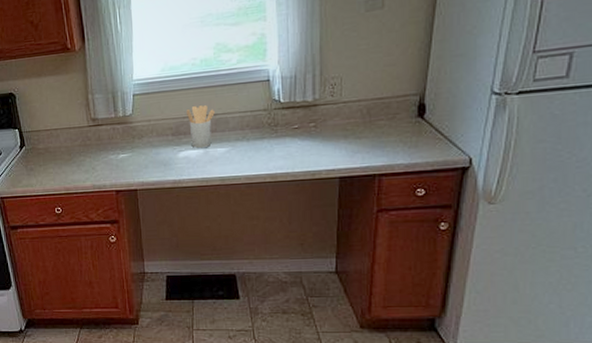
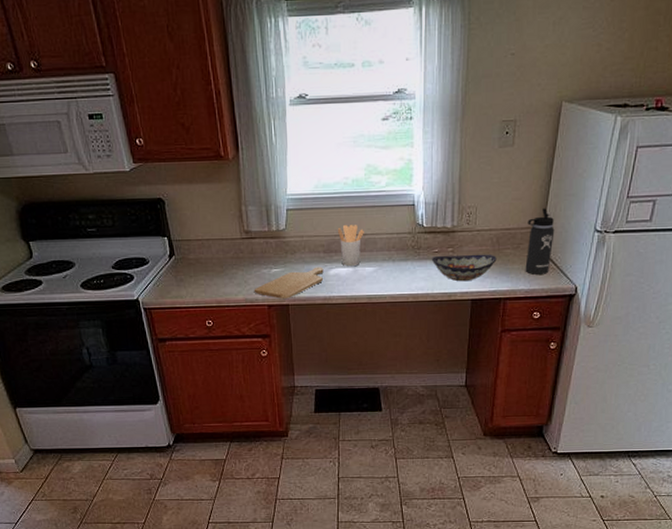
chopping board: none [101,150,173,184] -> present [253,267,324,299]
decorative bowl: none [290,126,368,159] -> present [431,254,497,282]
thermos bottle: none [403,72,439,147] -> present [525,208,555,275]

